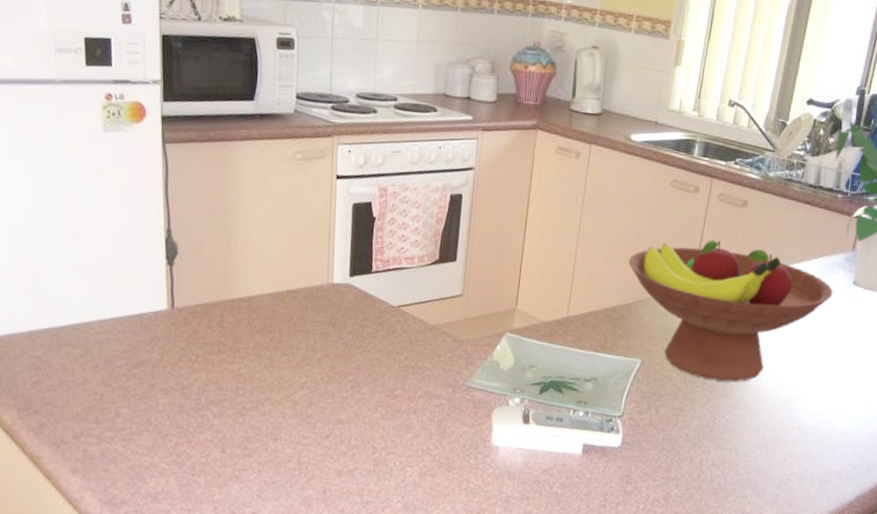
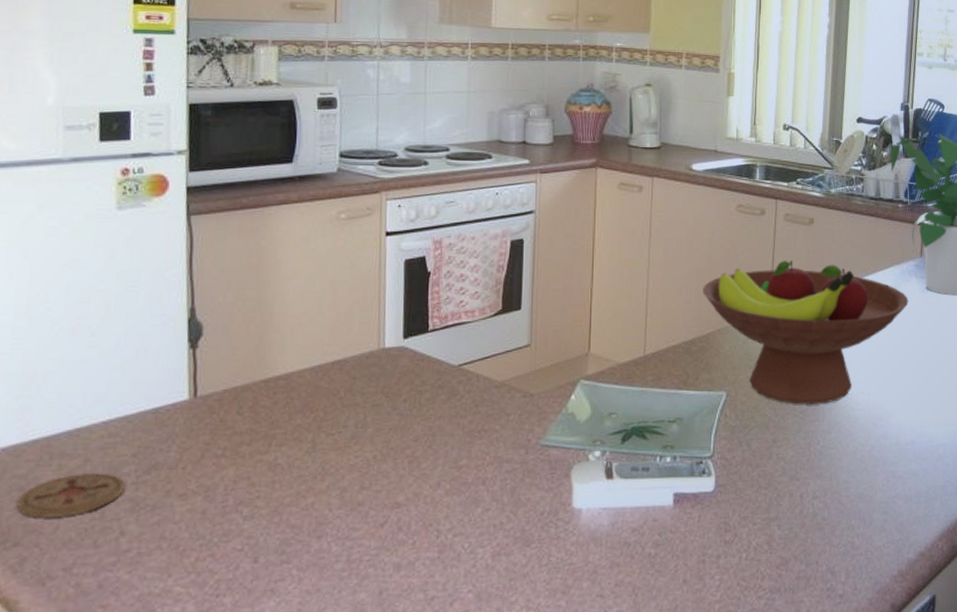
coaster: none [35,360,119,396] -> present [16,472,126,518]

